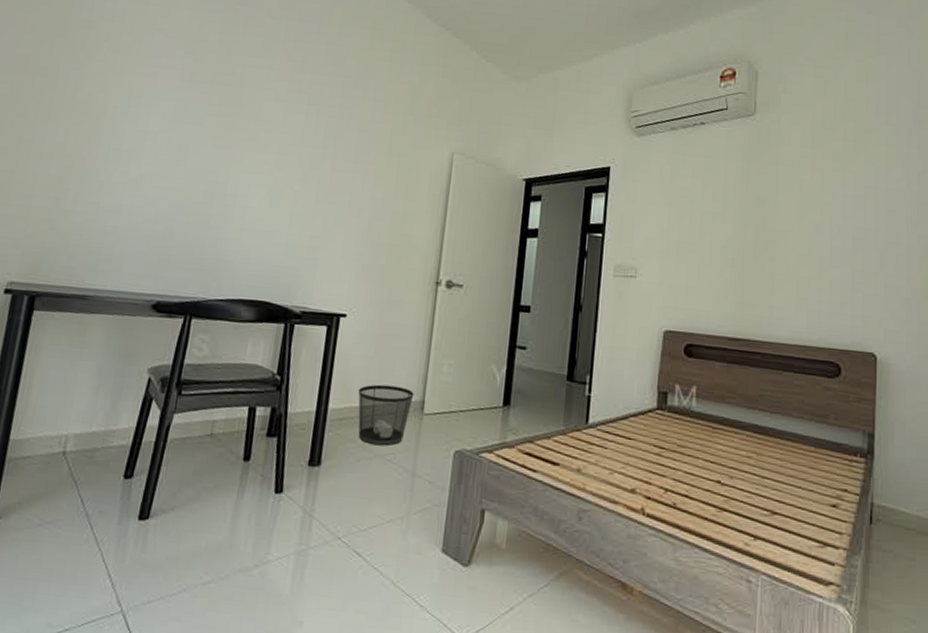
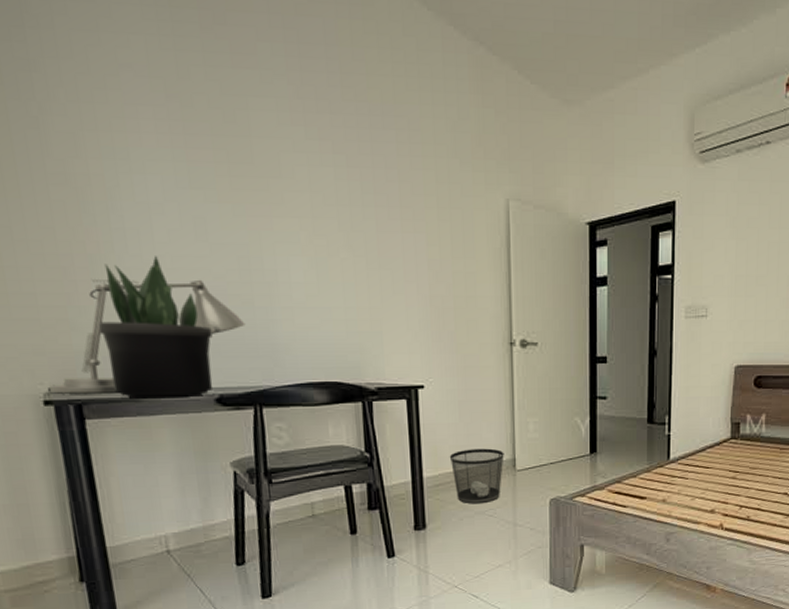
desk lamp: none [11,187,198,289] -> present [47,278,246,394]
planter: none [67,174,167,301] -> present [98,256,213,399]

